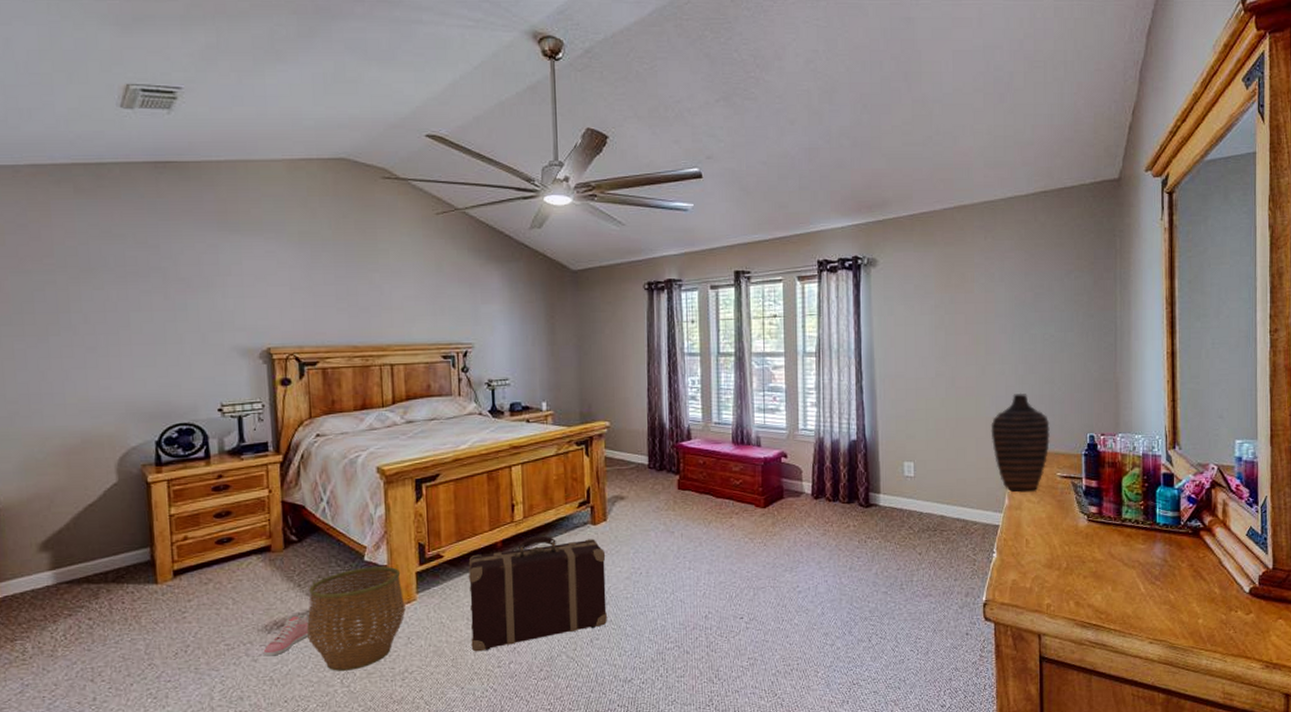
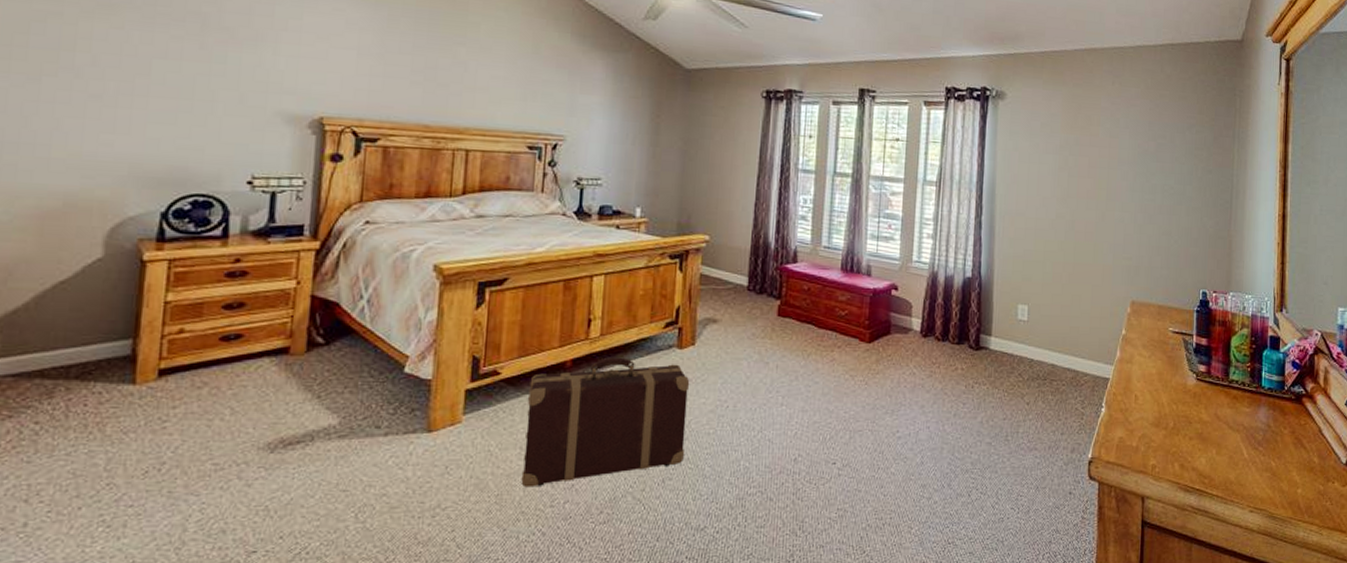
sneaker: present [263,615,309,657] -> none [260,433,324,481]
basket: present [306,566,406,671] -> none [319,380,447,503]
decorative vase: present [991,392,1050,493] -> none [1107,242,1165,346]

